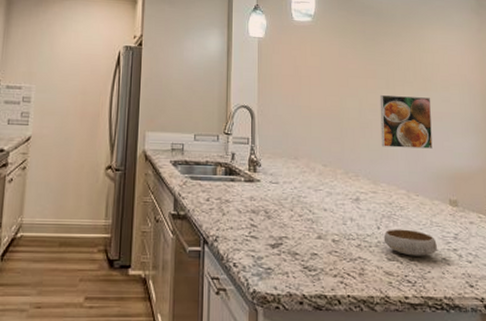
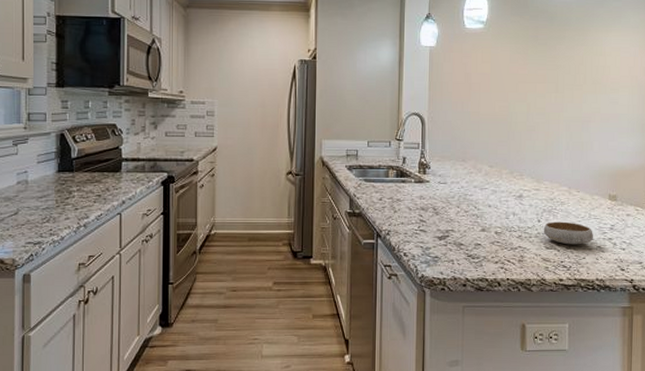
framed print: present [379,94,433,149] -> none [547,98,598,149]

